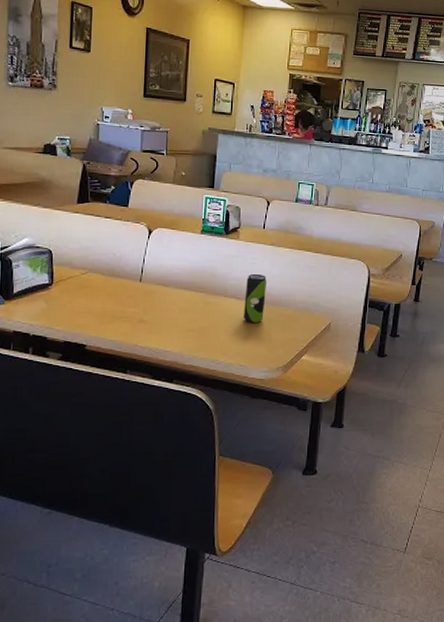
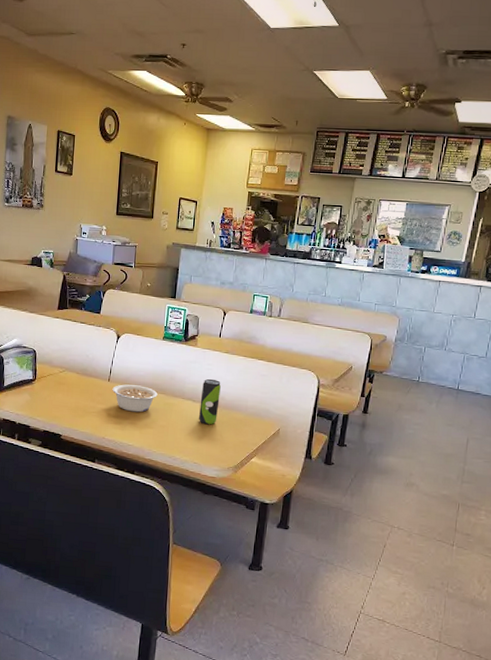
legume: none [145,284,197,315] -> present [112,384,158,413]

